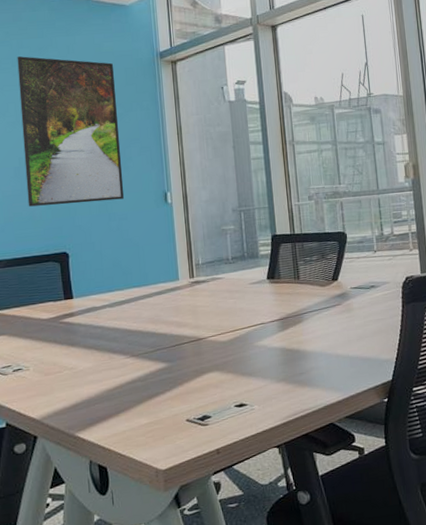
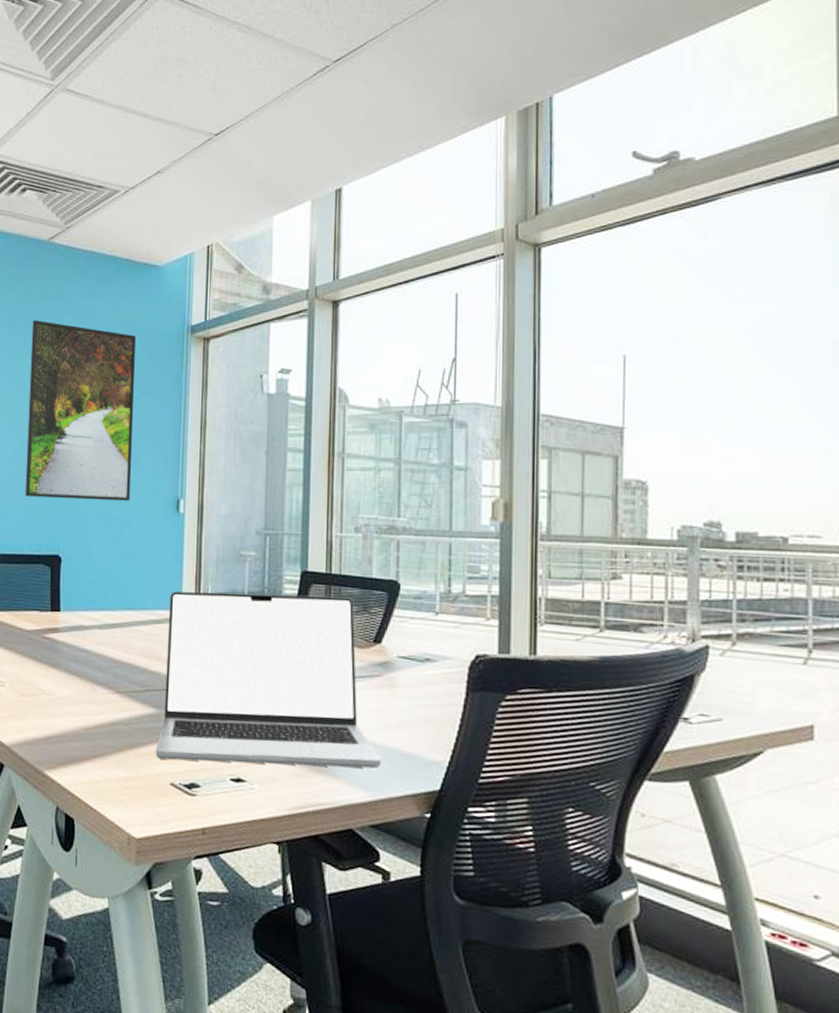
laptop: none [168,250,348,402] -> present [155,591,381,769]

